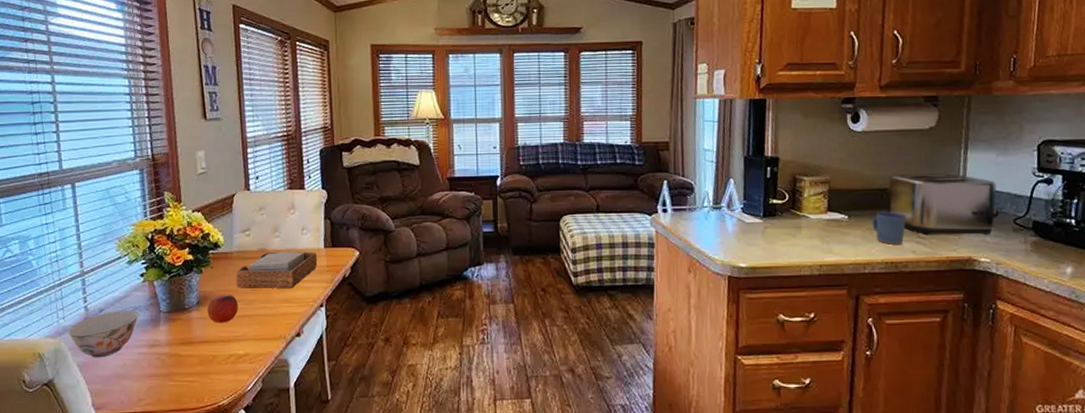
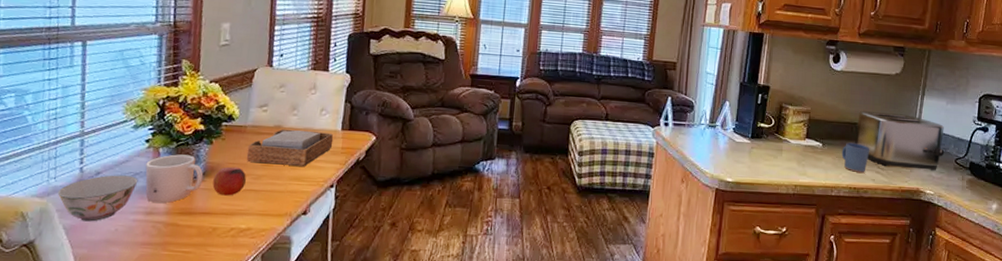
mug: none [143,286,198,336] -> present [145,154,204,204]

